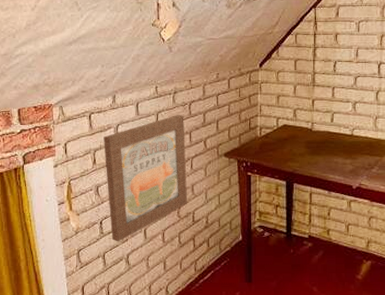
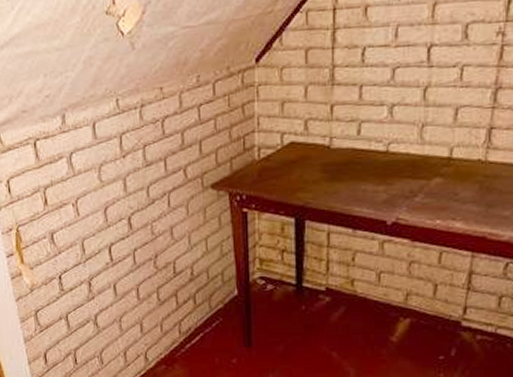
wall art: present [103,115,188,242] -> none [54,136,167,301]

